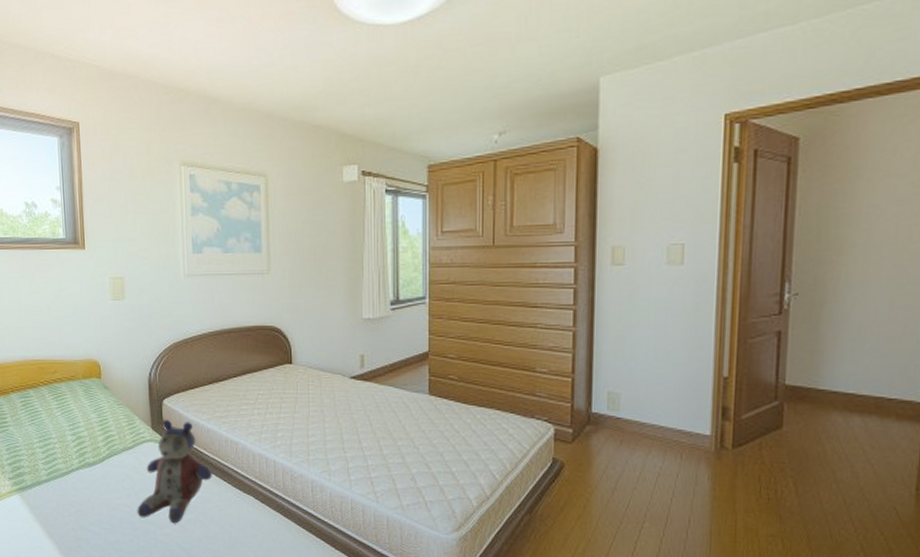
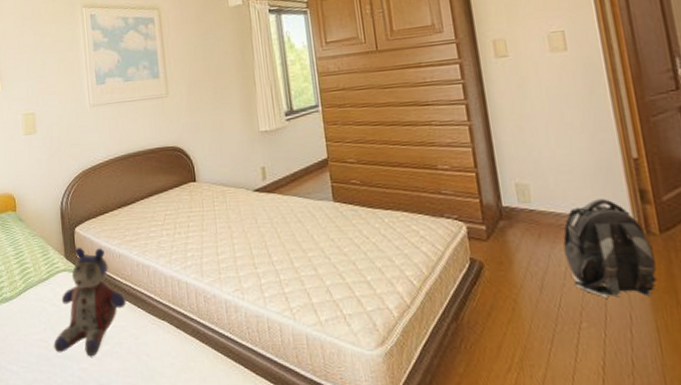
backpack: none [642,412,722,504] -> present [563,199,657,298]

